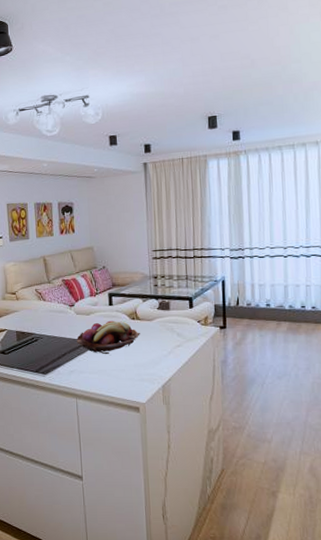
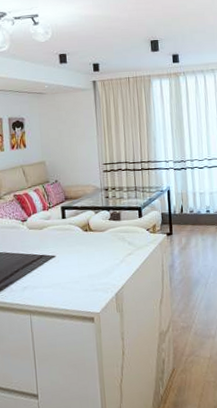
fruit basket: present [77,320,140,355] -> none [30,233,93,268]

